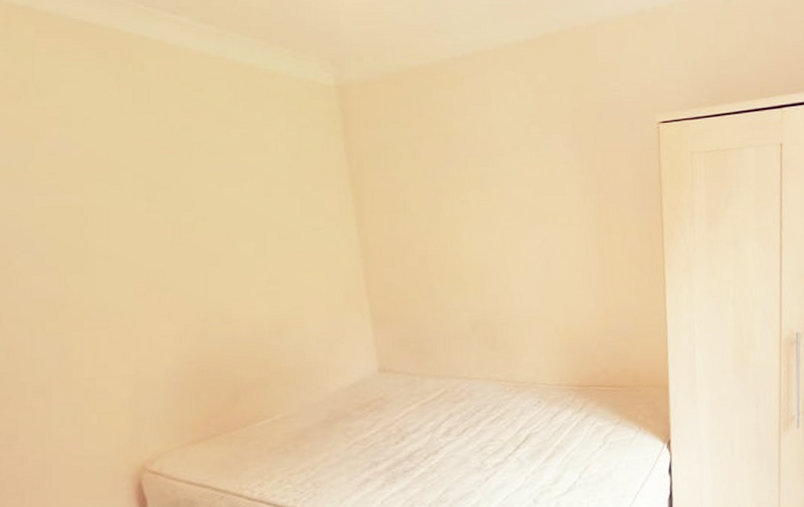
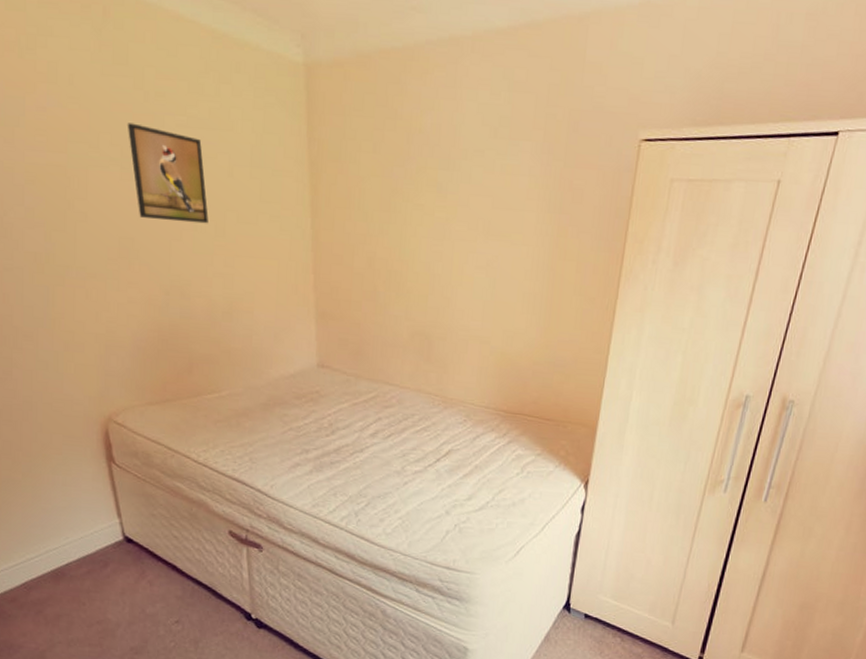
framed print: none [151,156,247,247] -> present [127,123,209,224]

